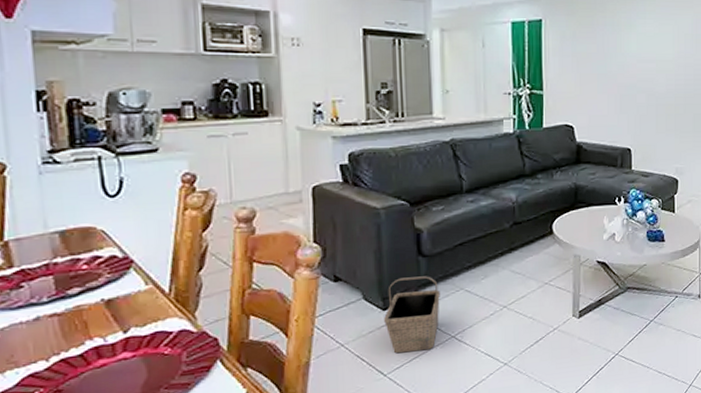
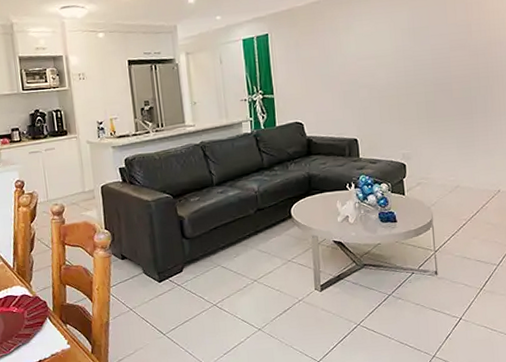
basket: present [384,276,440,354] -> none [160,254,203,318]

